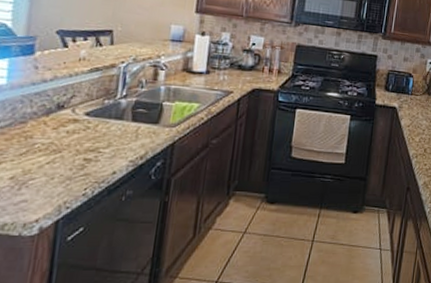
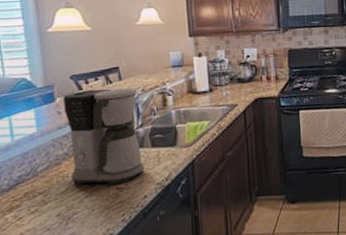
coffee maker: none [35,48,128,154] -> present [63,88,144,185]

